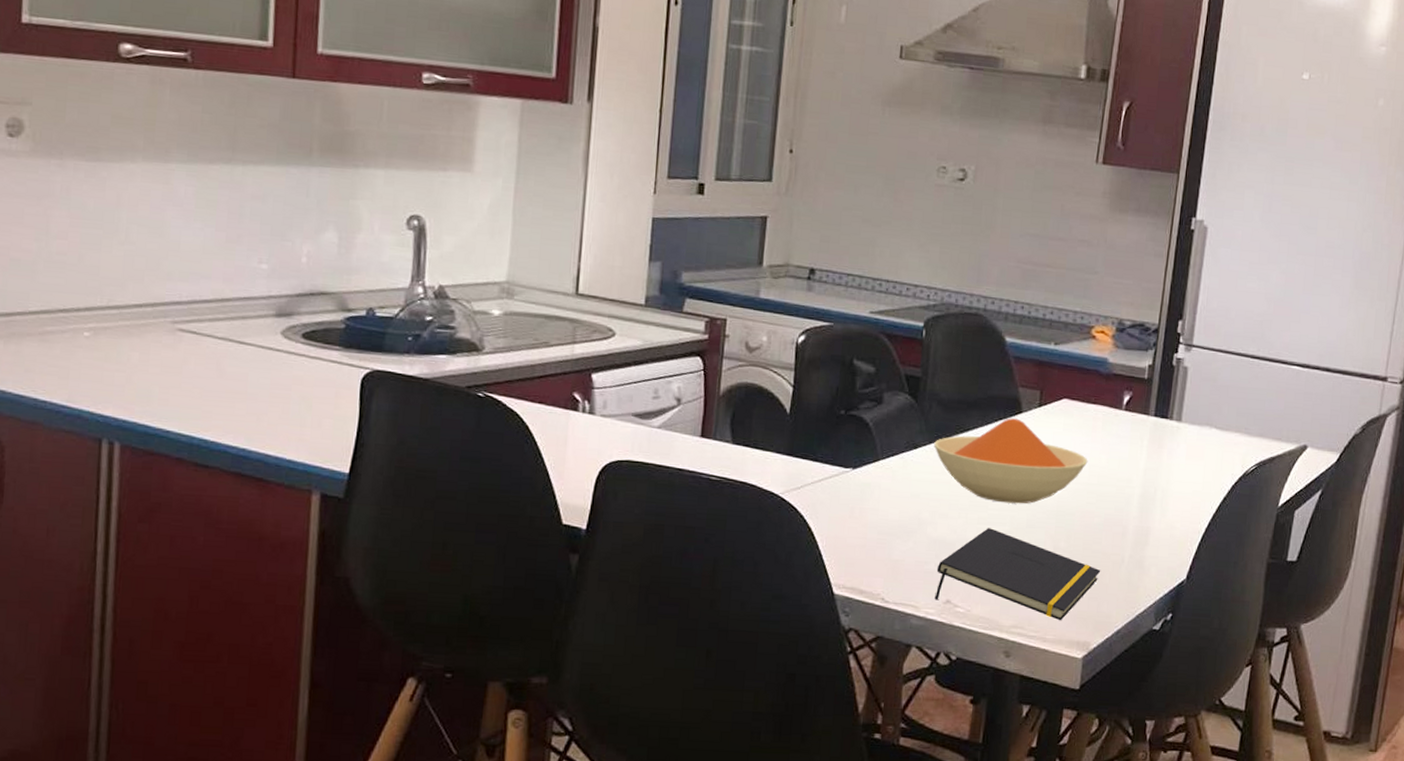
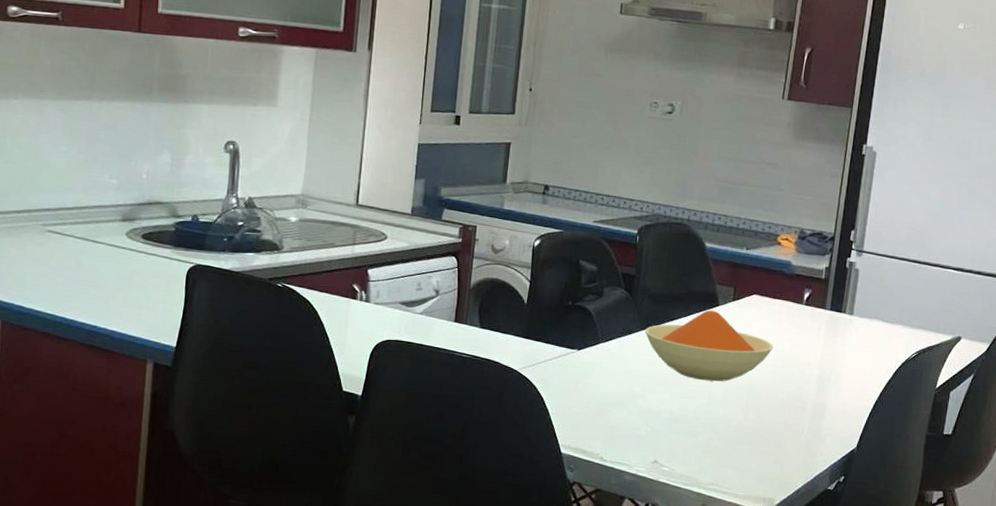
notepad: present [934,528,1101,621] -> none [644,401,784,480]

